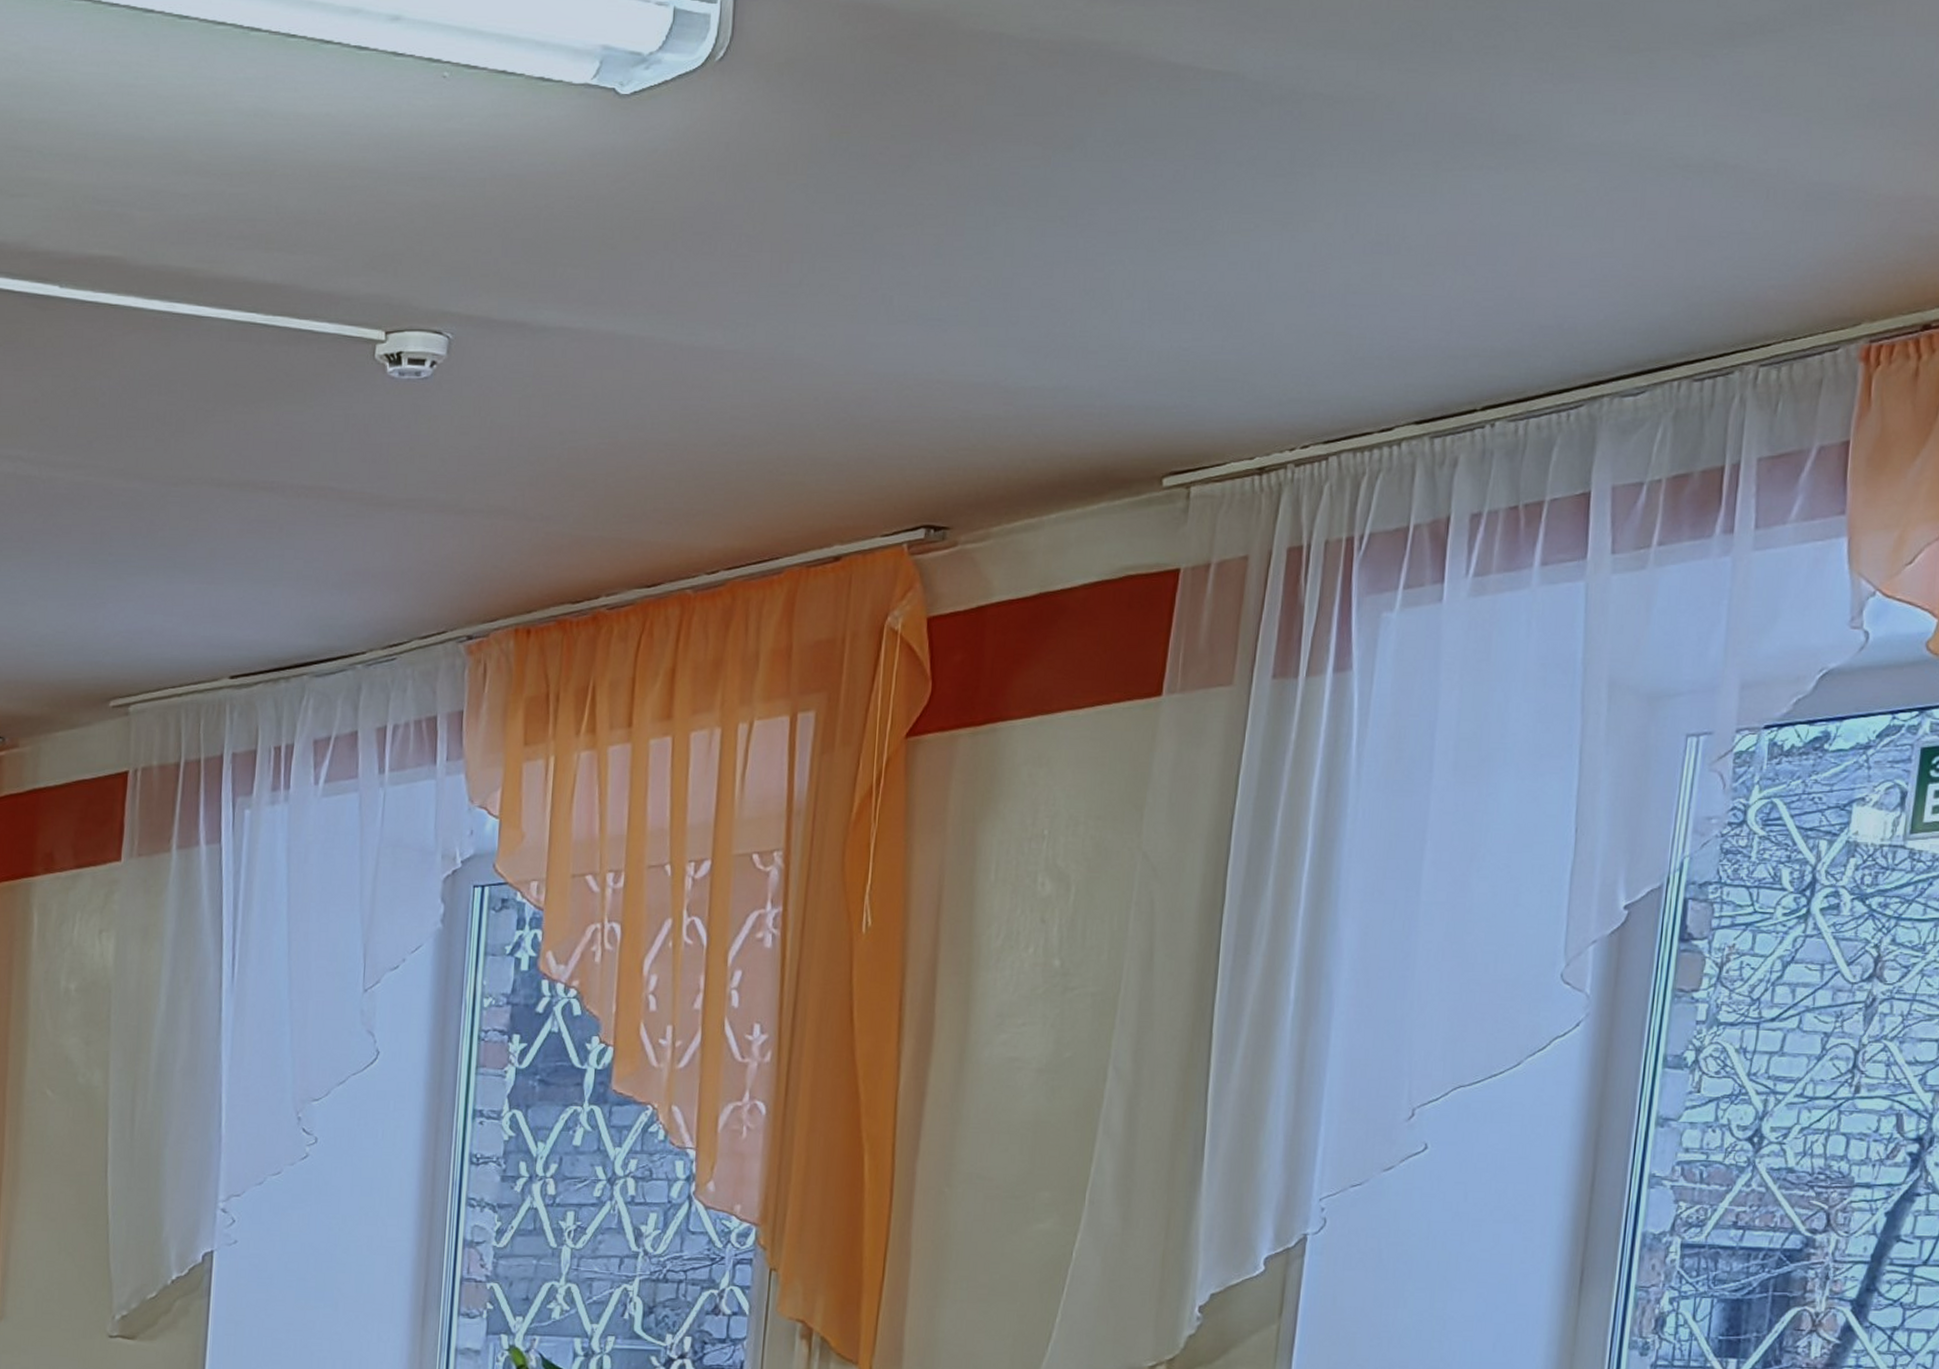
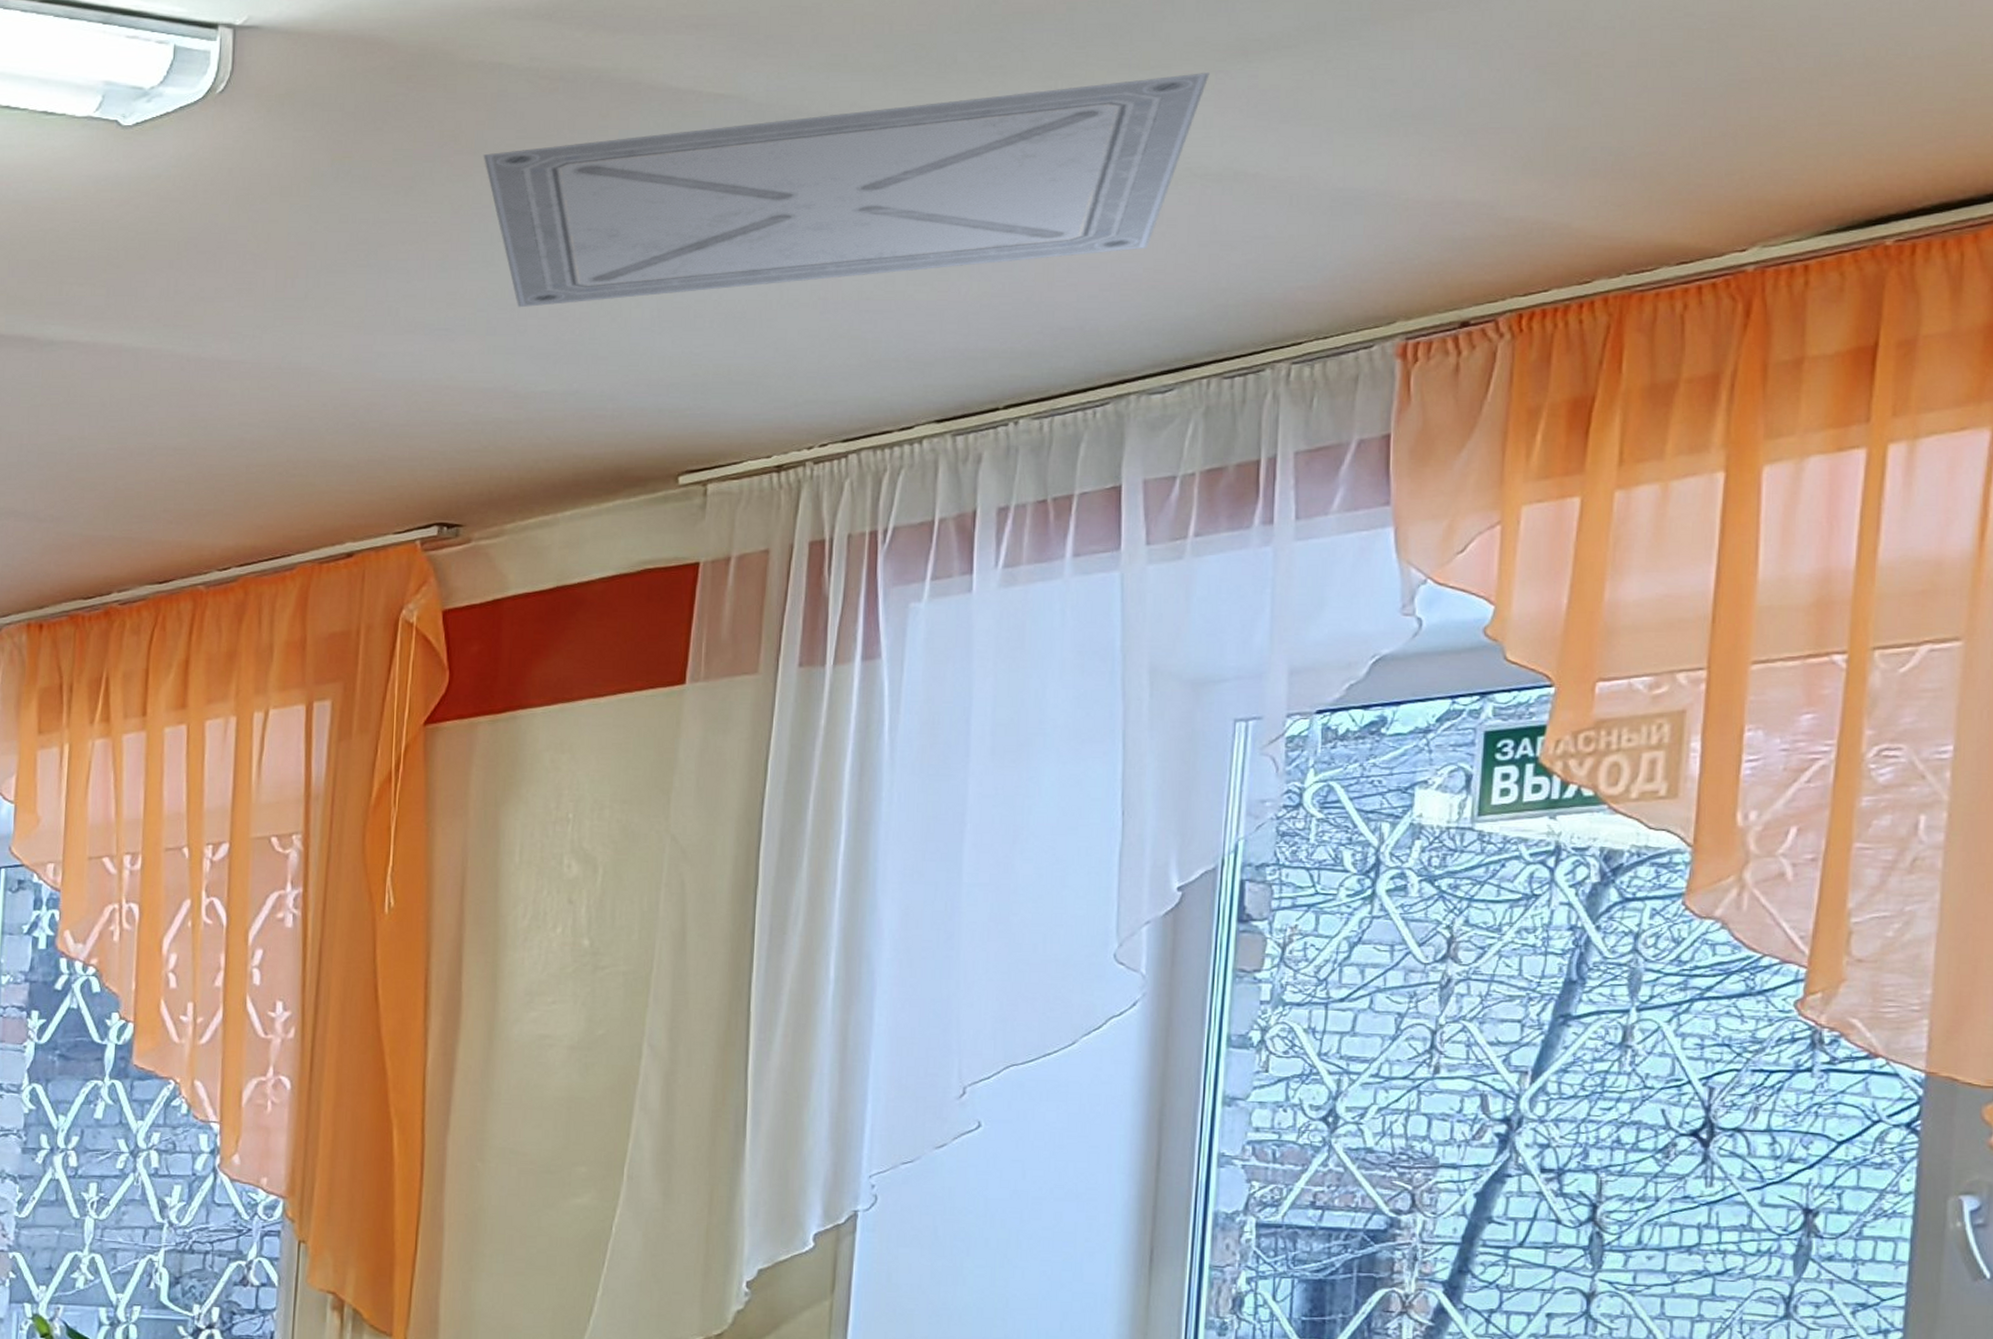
ceiling vent: none [981,57,1697,298] -> present [483,73,1210,308]

